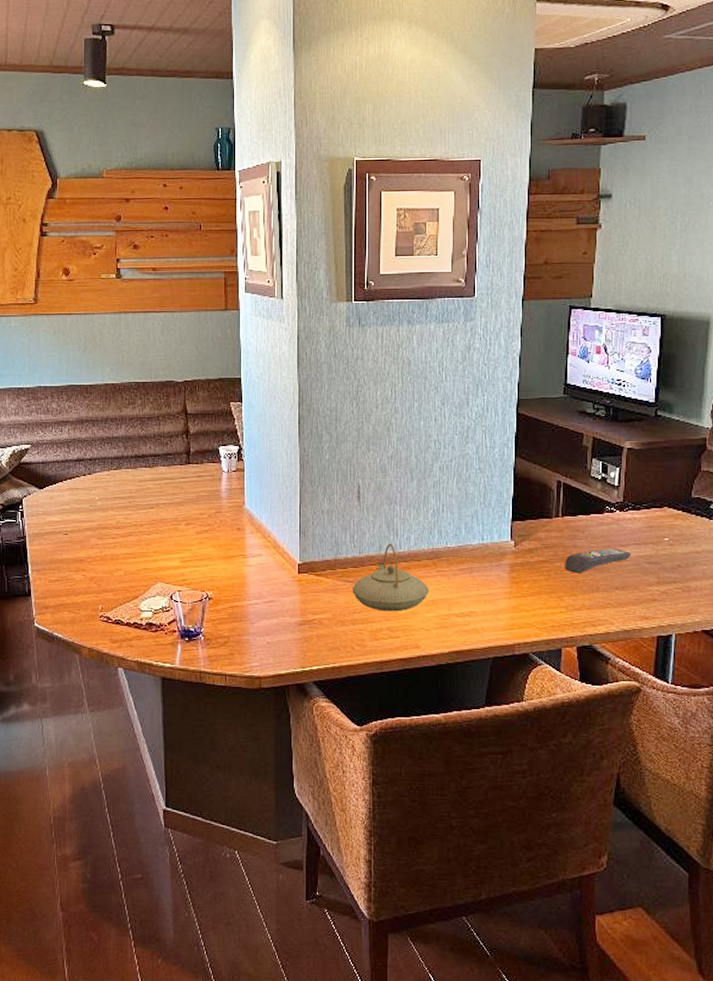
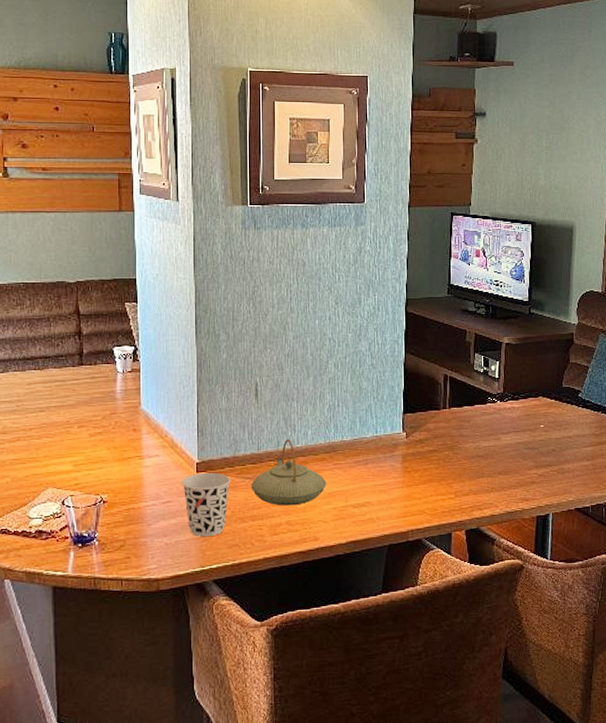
cup: none [285,574,332,638] -> present [183,472,231,537]
remote control: present [565,548,632,573] -> none [453,436,512,461]

